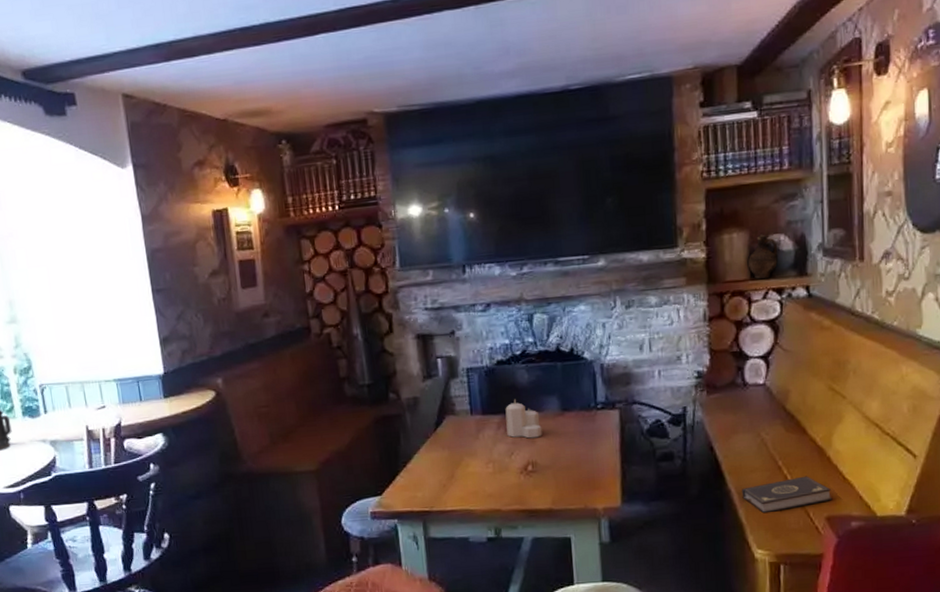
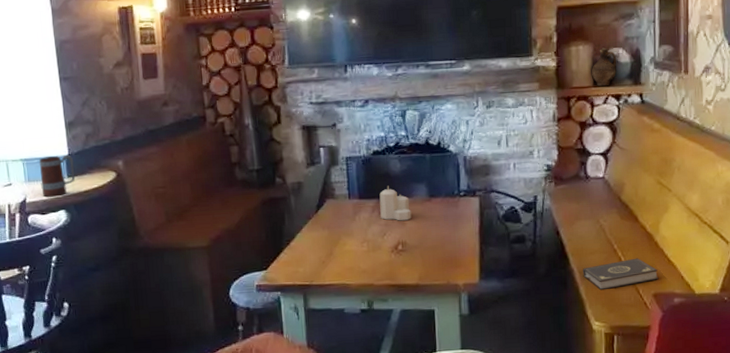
beer mug: none [133,373,172,420] -> present [39,154,76,198]

